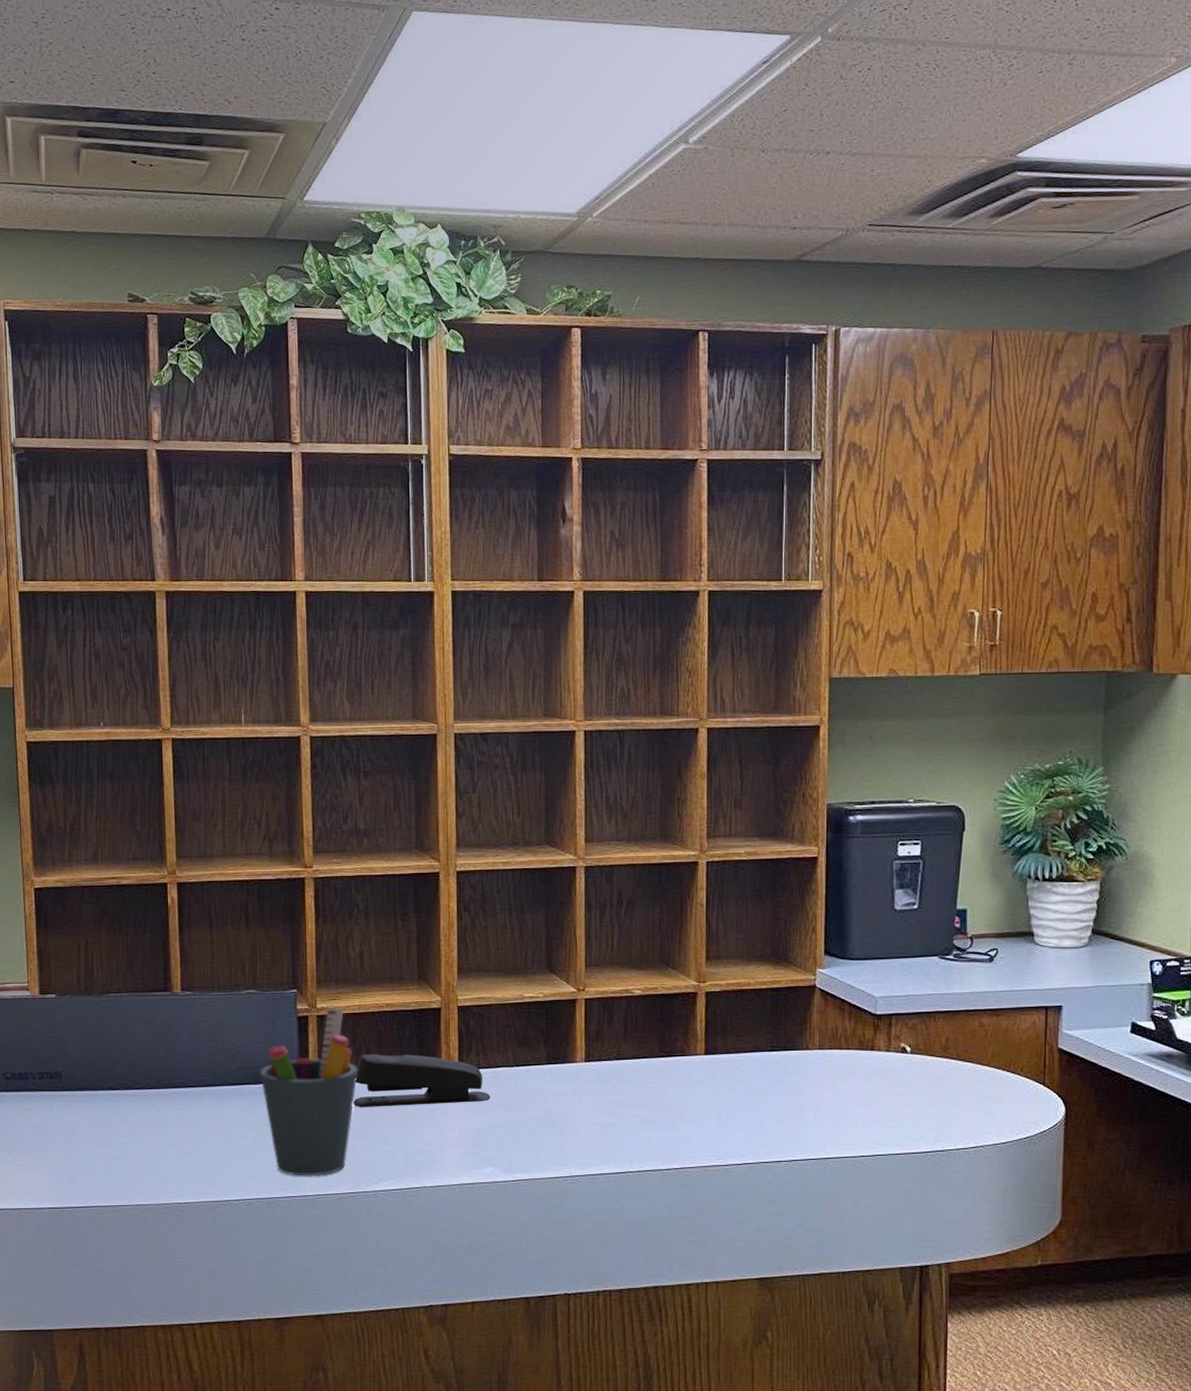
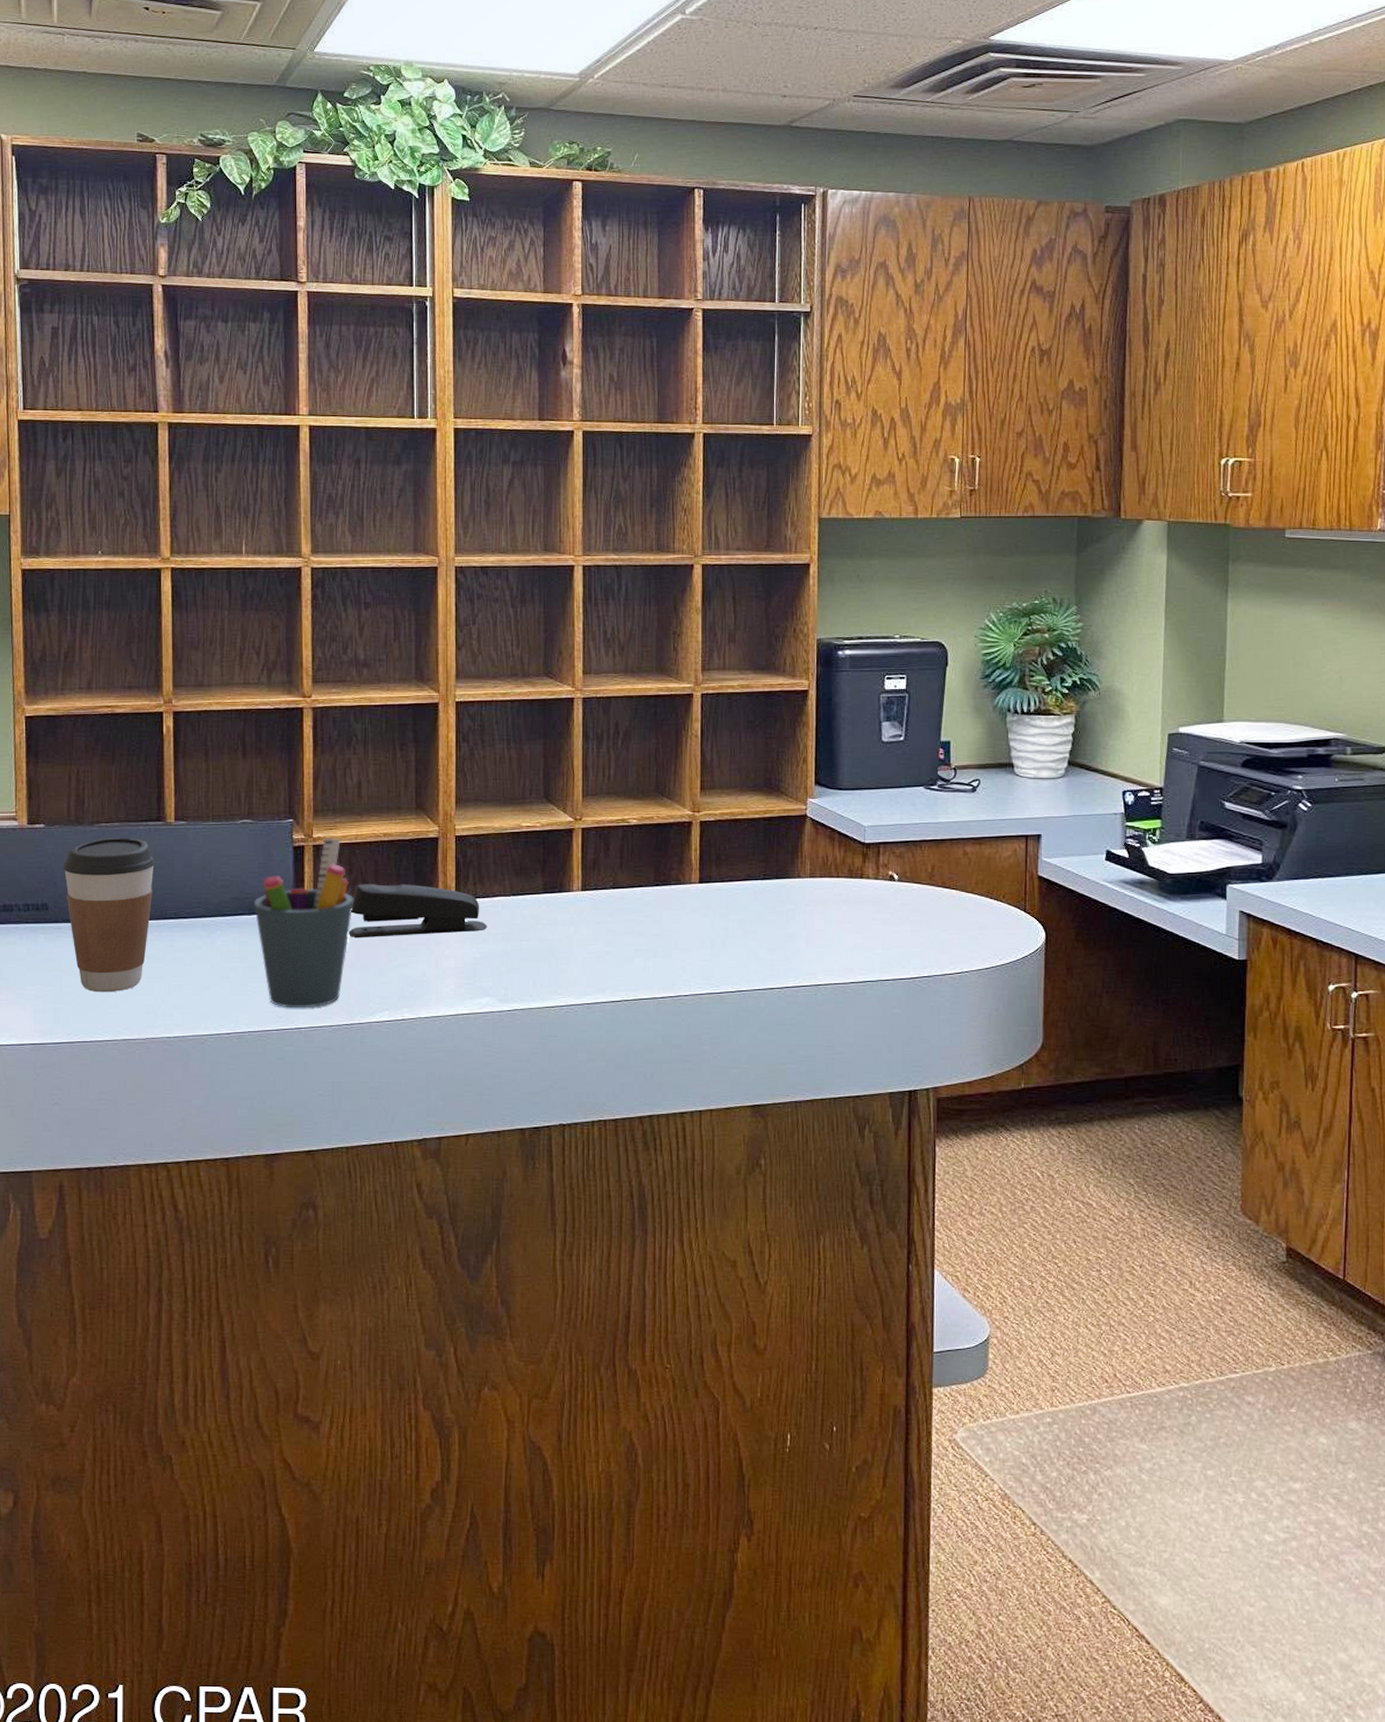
coffee cup: none [74,1007,164,1159] -> present [62,837,156,993]

